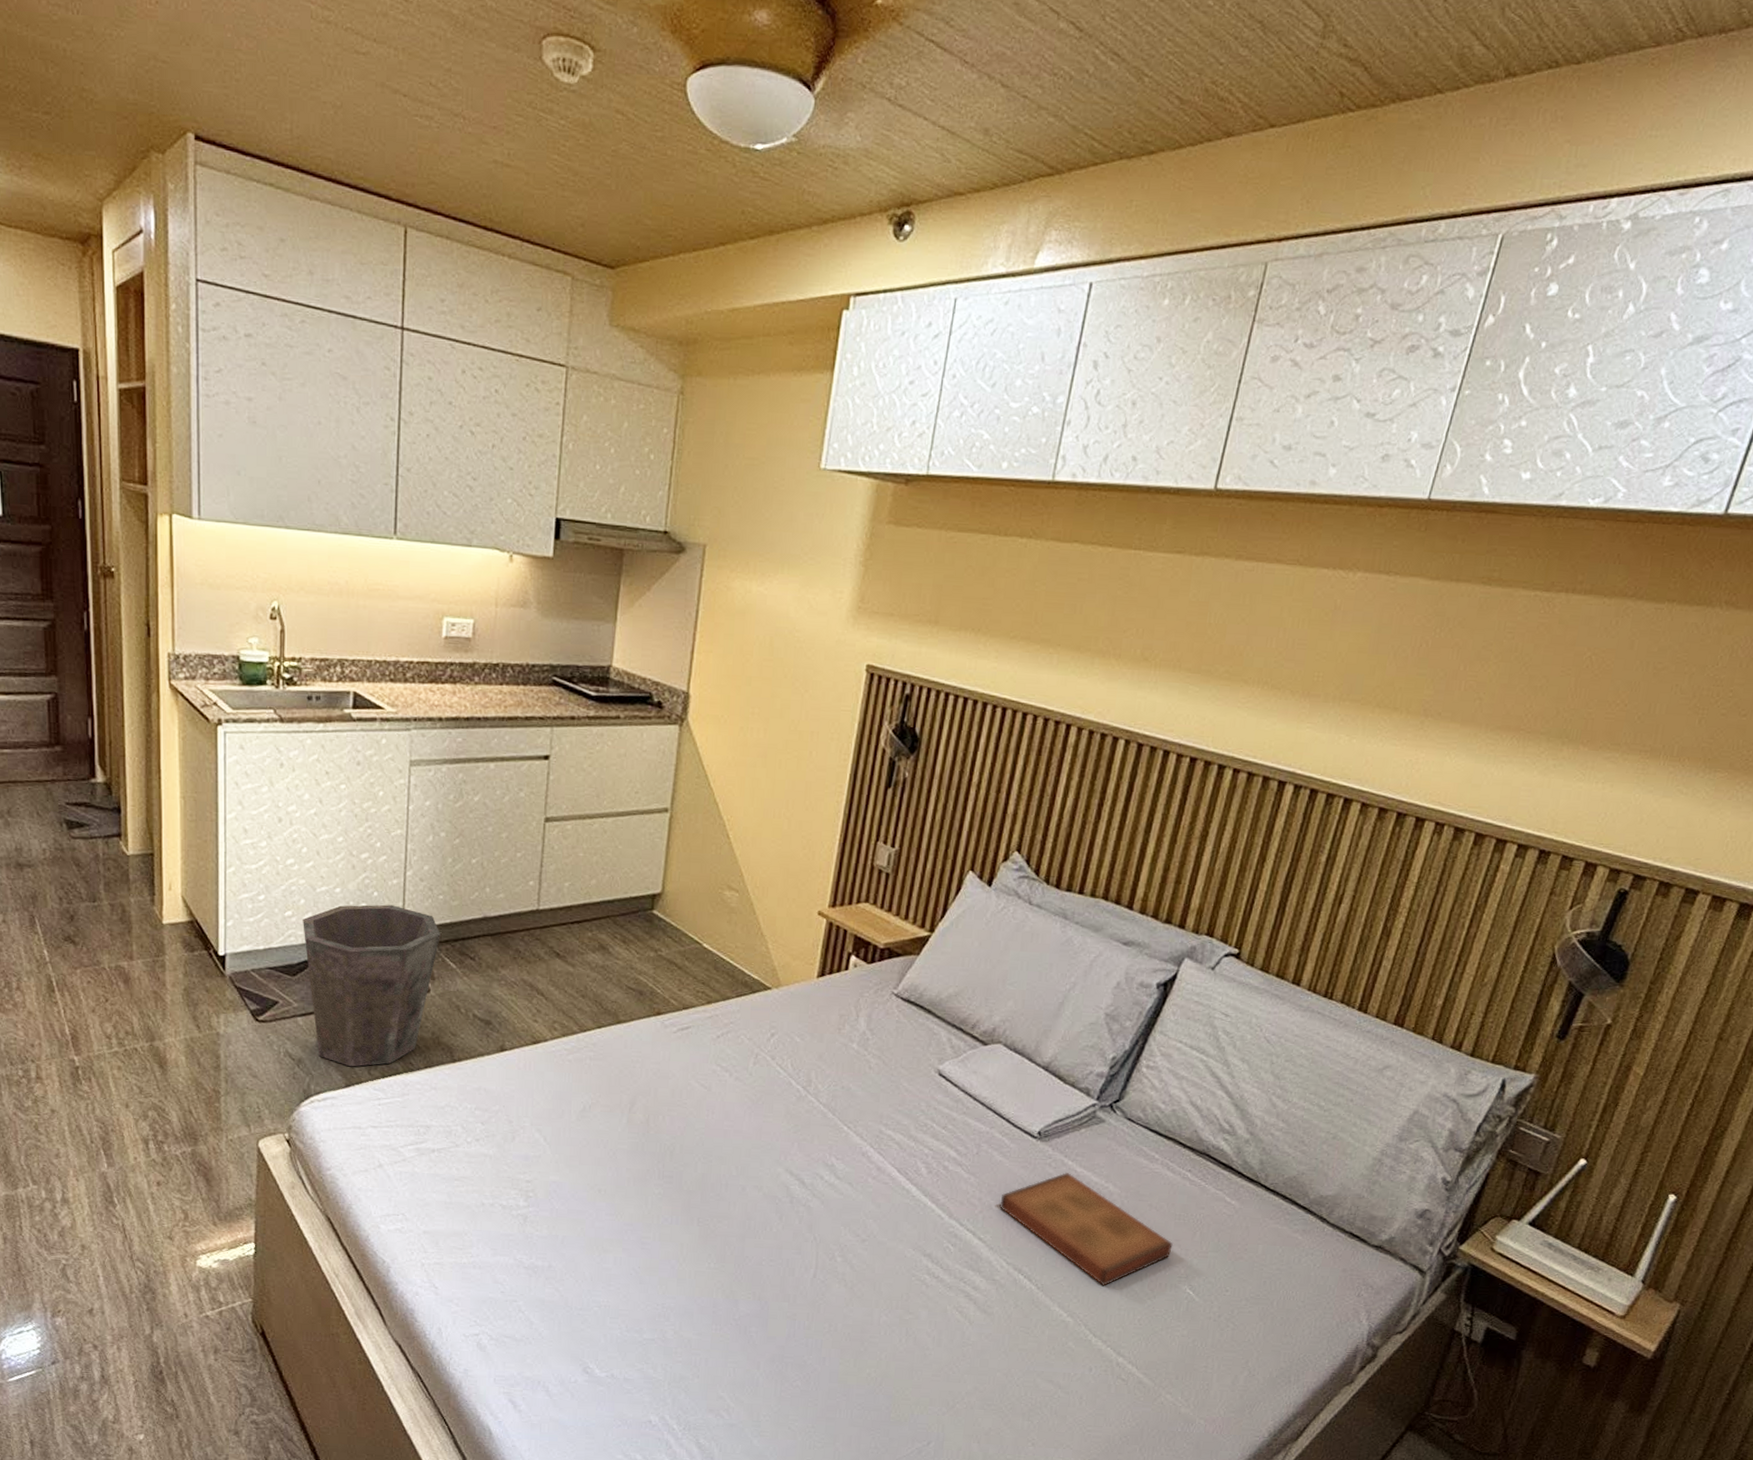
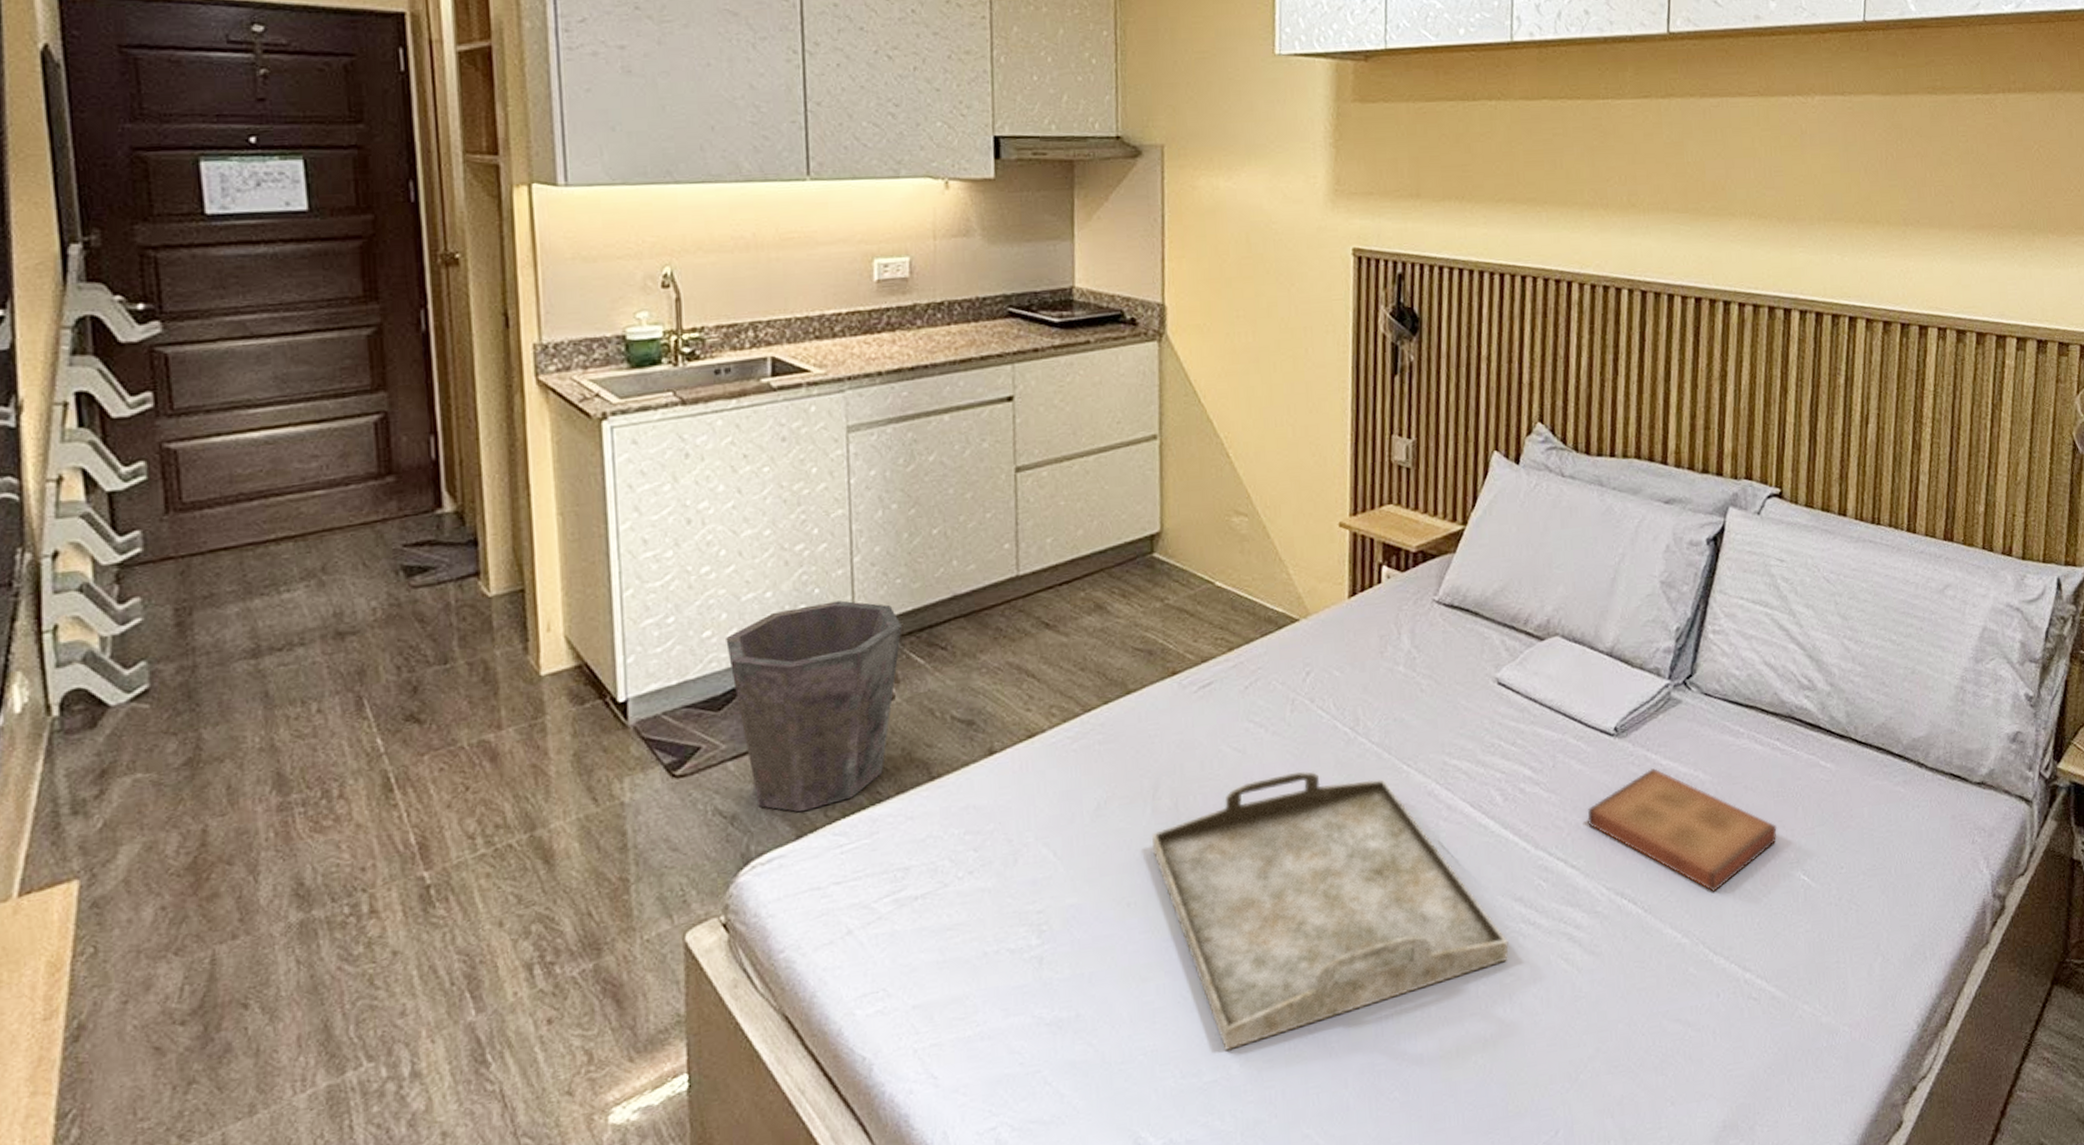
serving tray: none [623,1113,913,1320] -> present [1151,771,1509,1051]

